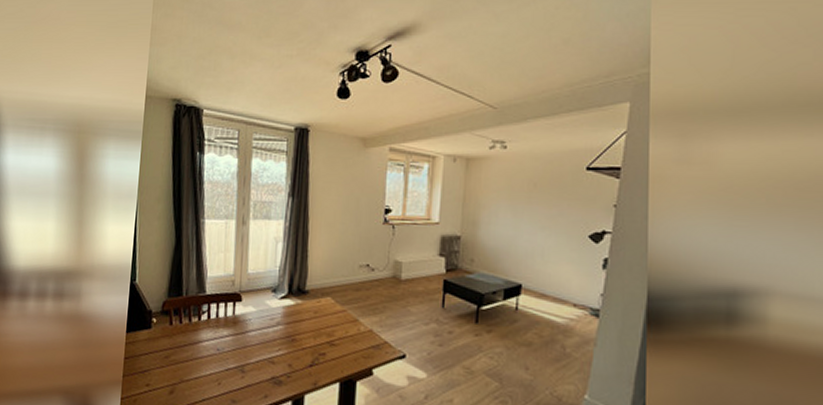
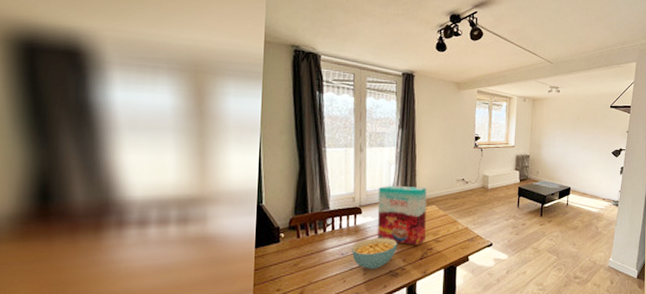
cereal bowl: none [228,333,284,373] -> present [351,238,398,269]
cereal box: none [259,267,321,348] -> present [377,185,427,246]

